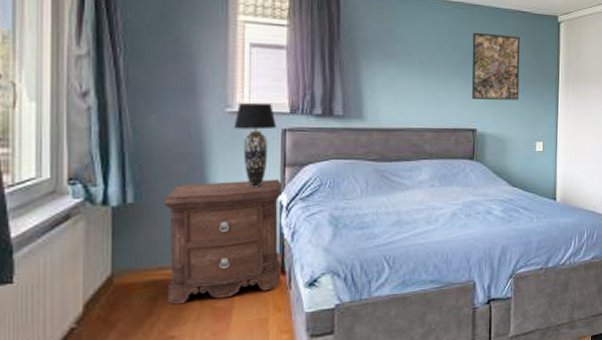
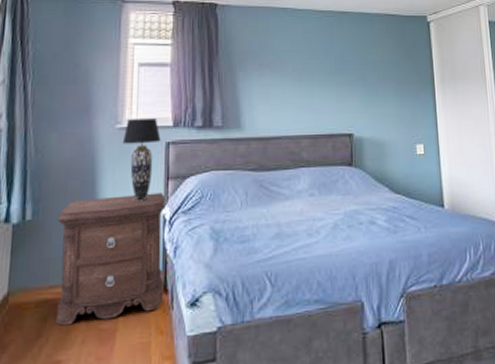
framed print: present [471,32,521,100] -> none [343,37,394,104]

